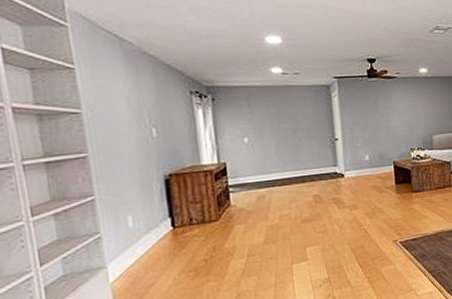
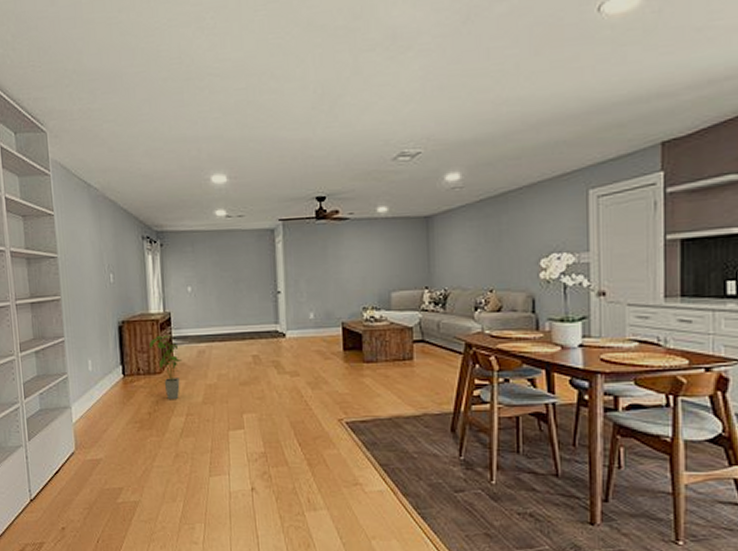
house plant: none [203,184,241,245] -> present [149,336,183,400]

